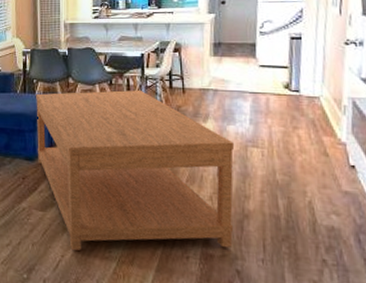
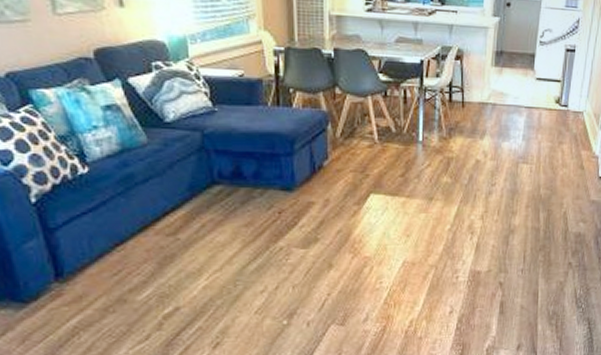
coffee table: present [36,89,235,251] -> none [293,103,508,287]

